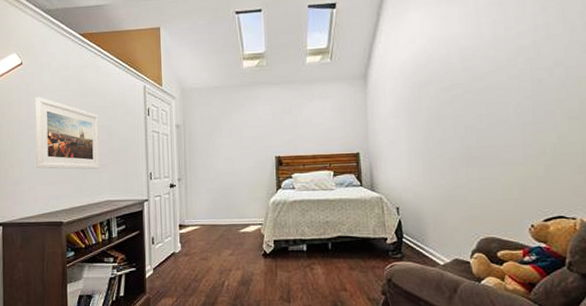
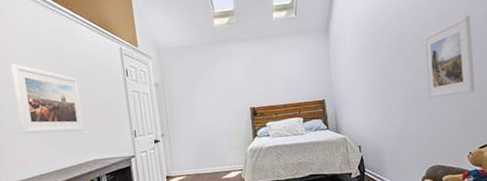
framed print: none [475,68,538,159] -> present [423,15,475,99]

